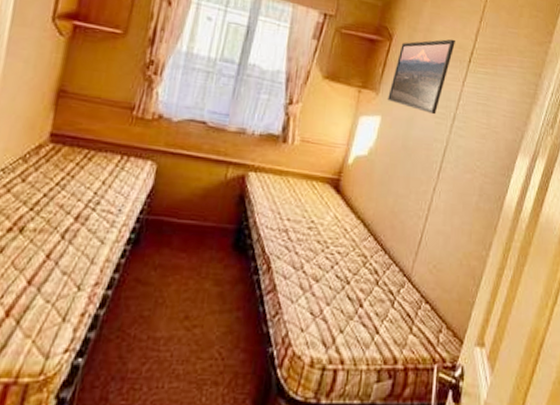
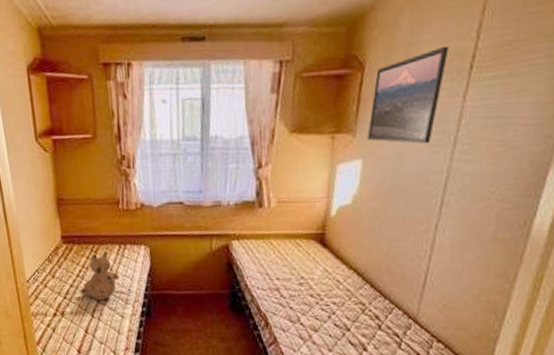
teddy bear: none [54,159,112,219] -> present [80,251,119,301]

